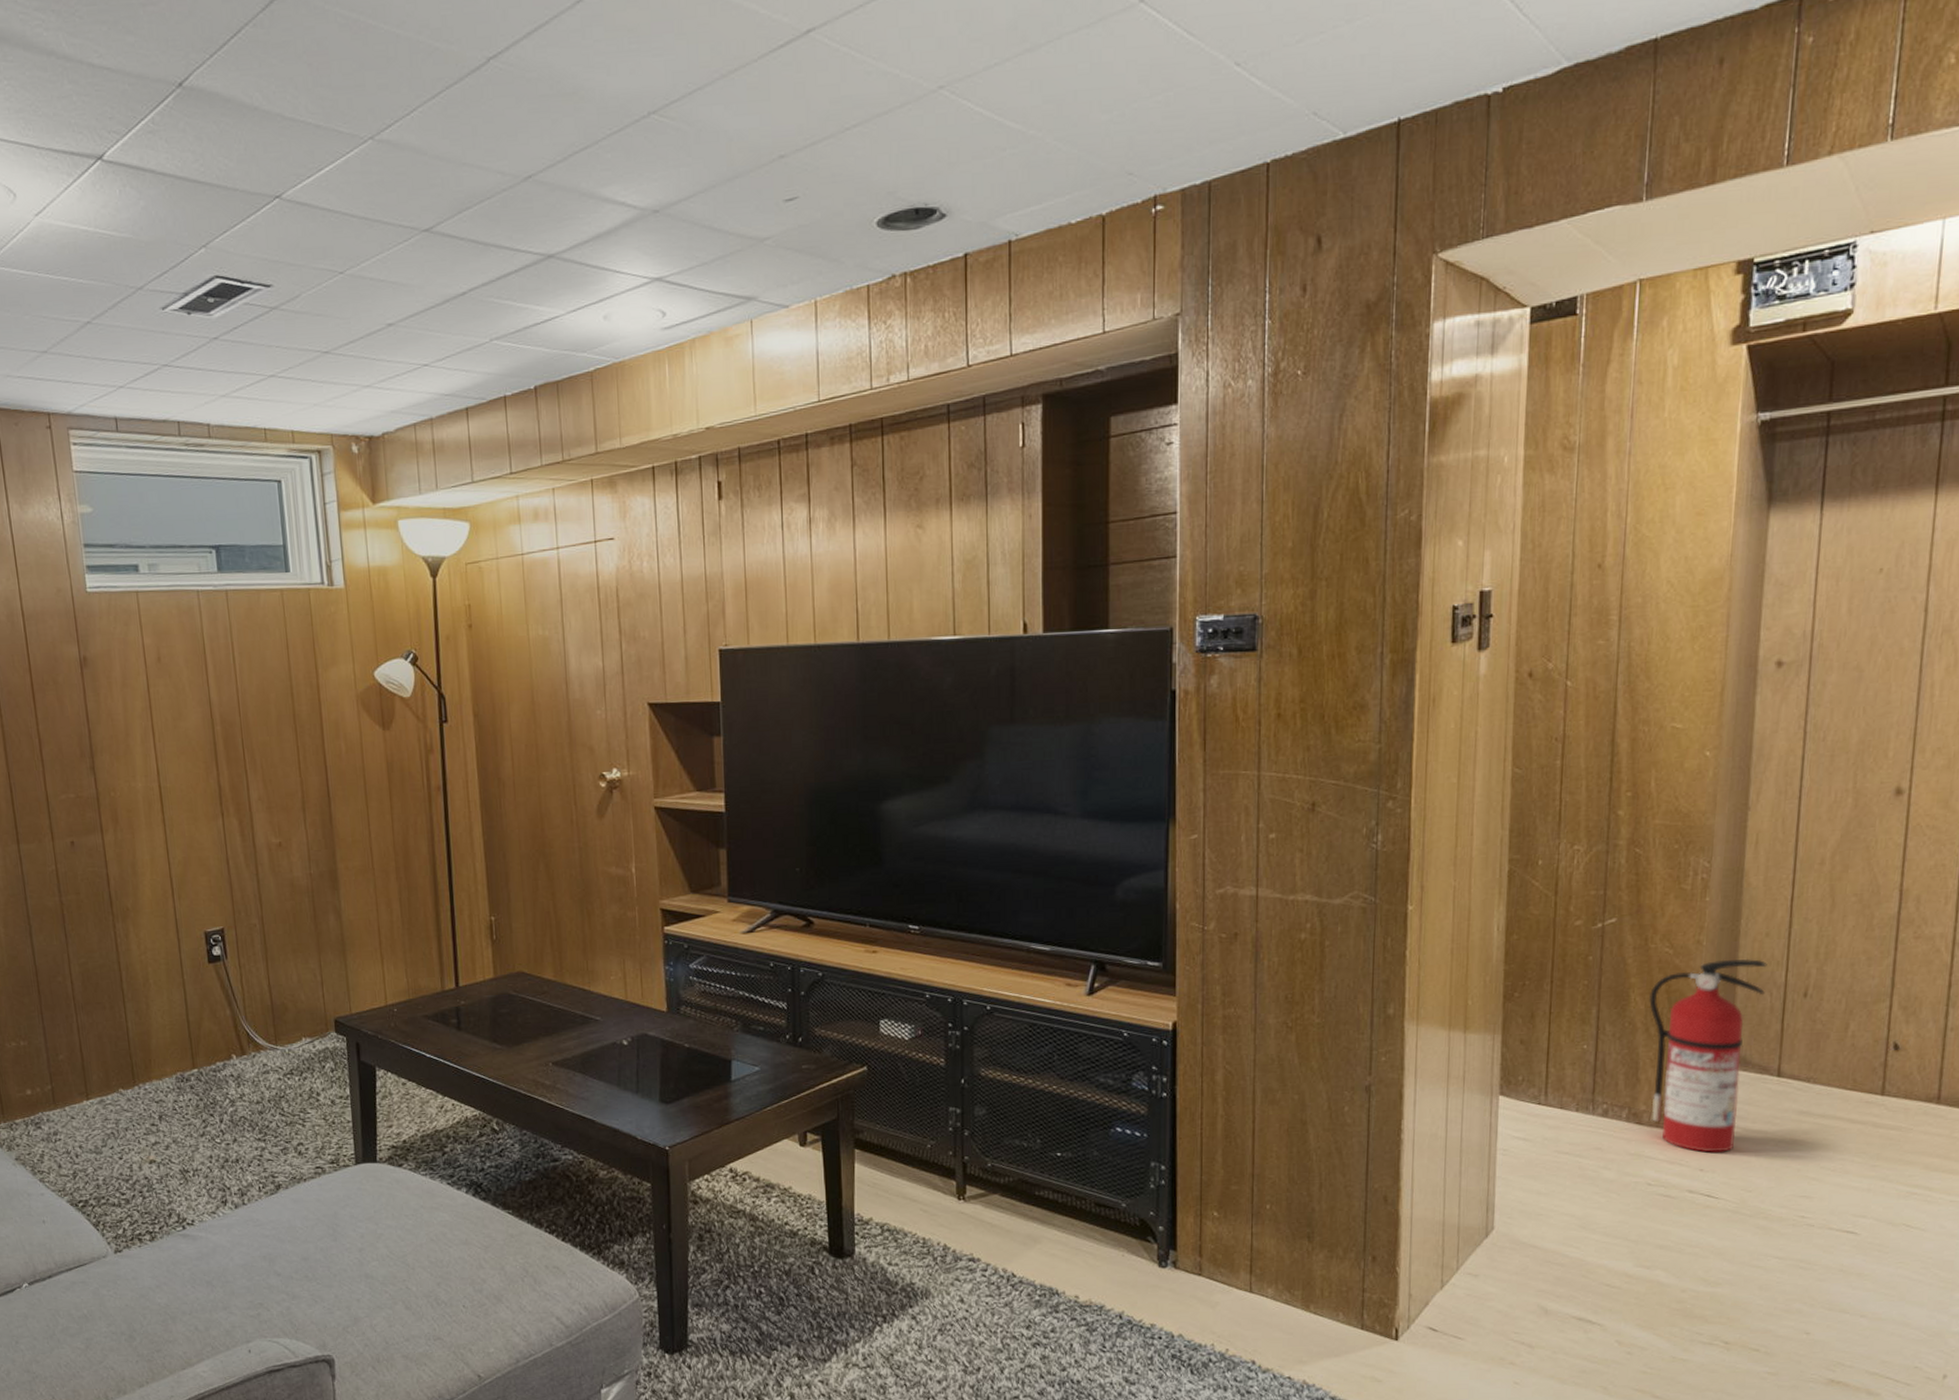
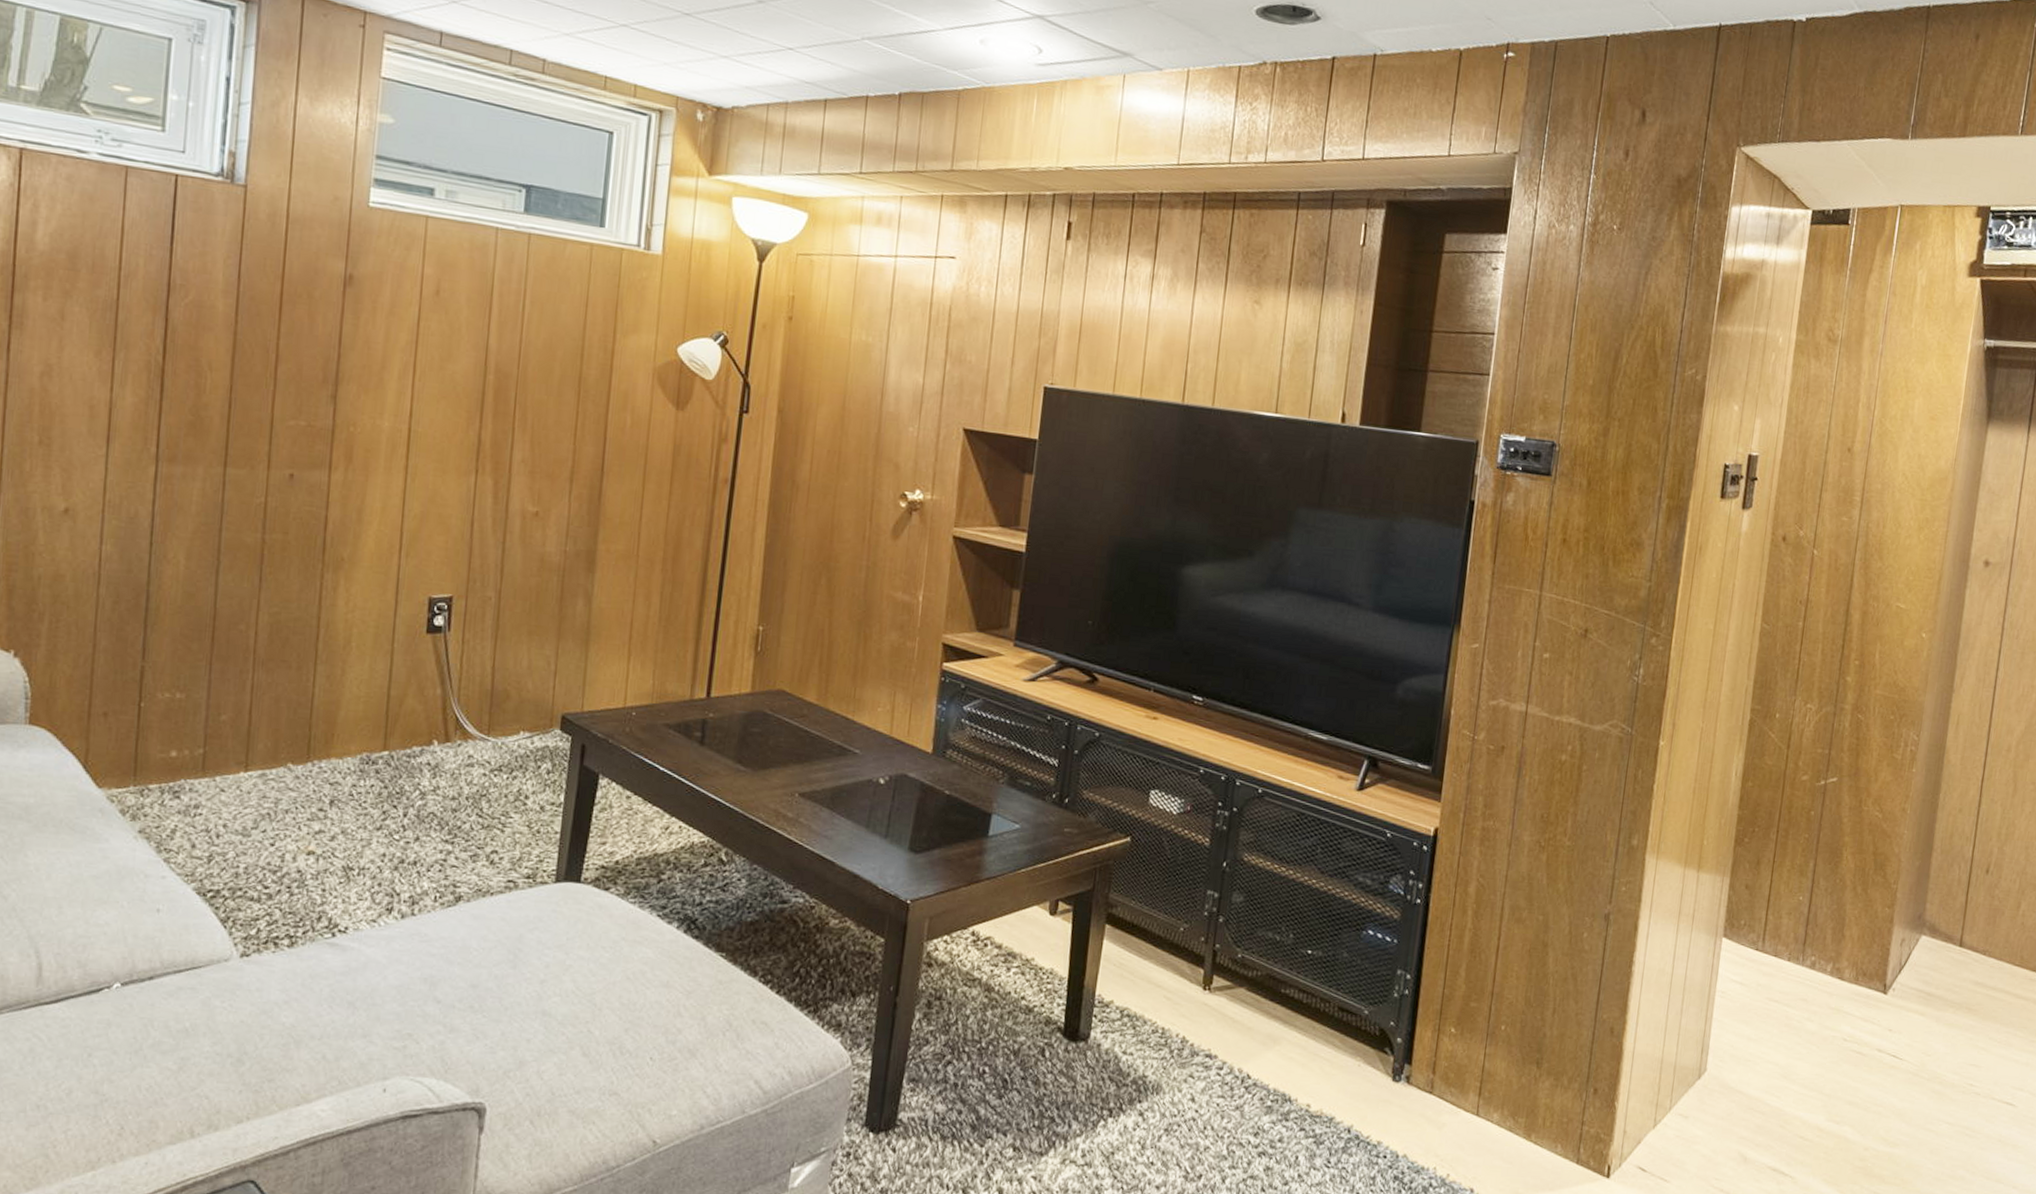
fire extinguisher: present [1649,959,1767,1153] -> none [1852,829,1959,1015]

